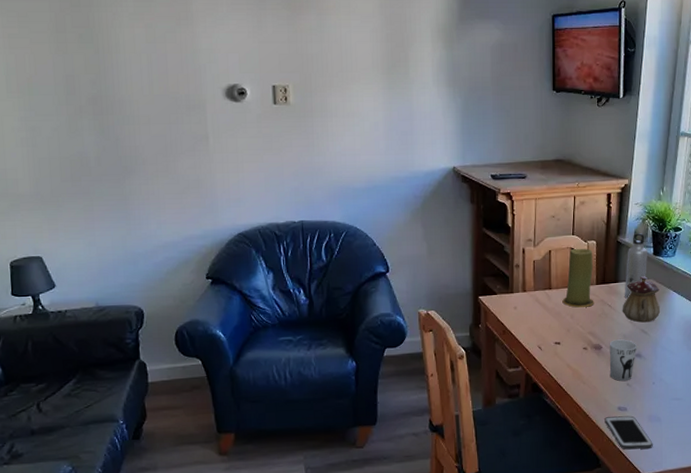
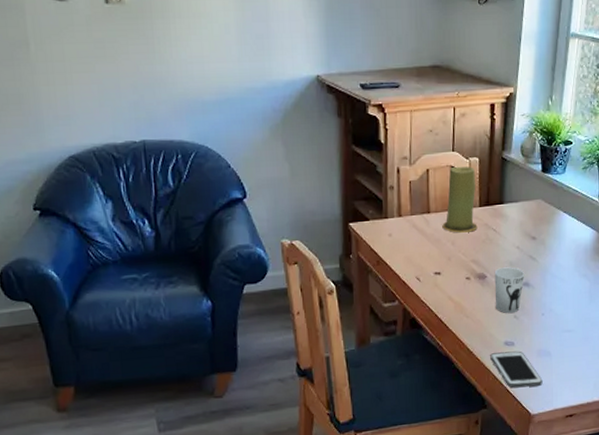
teapot: present [622,276,660,323] -> none [508,196,549,248]
water bottle: present [625,233,647,299] -> none [511,148,535,222]

